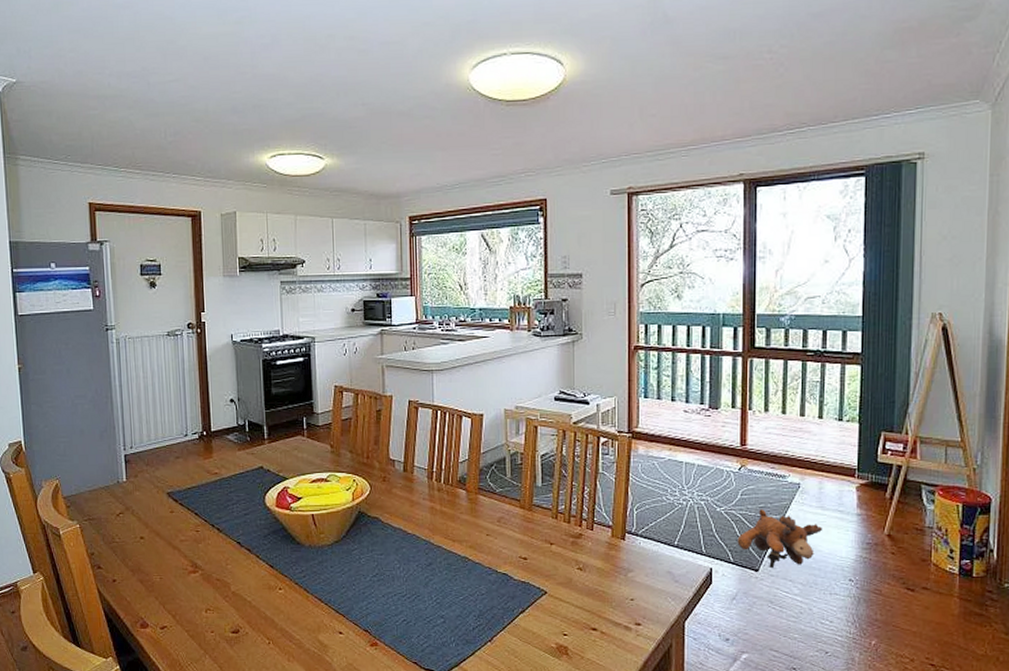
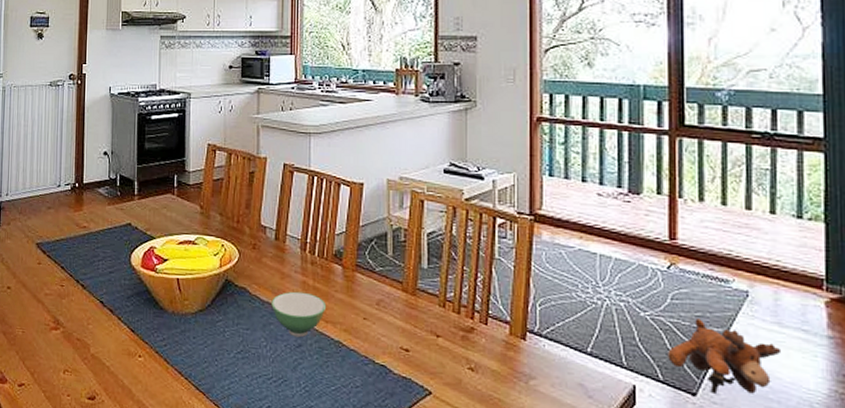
bowl: none [403,516,453,557] -> present [271,291,327,338]

